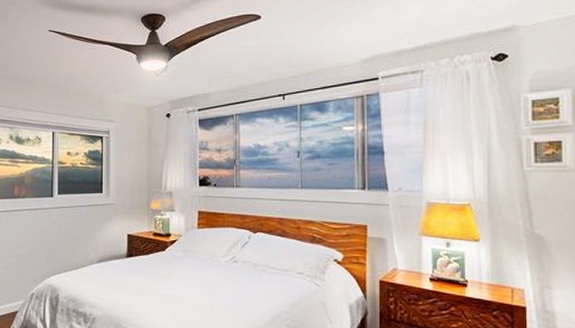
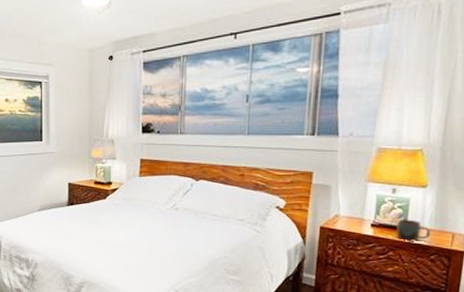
mug: none [455,273,490,297] -> present [395,219,432,242]

